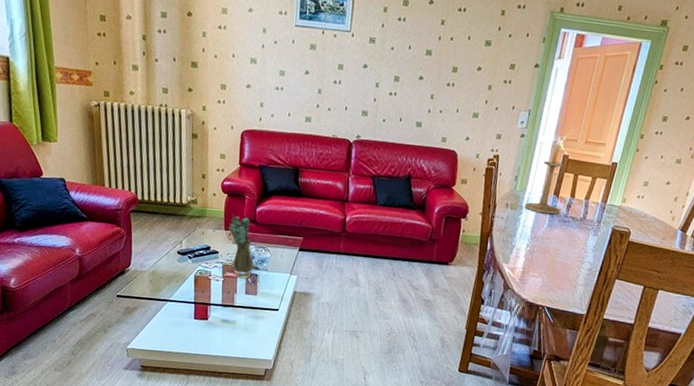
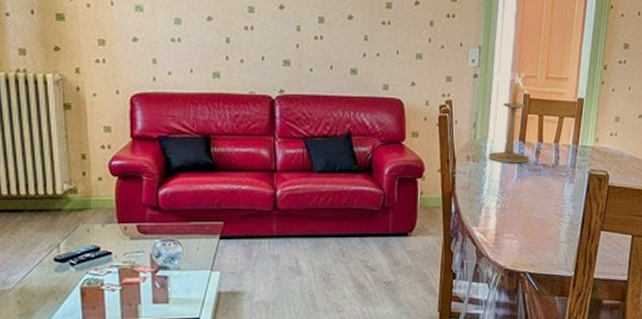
vase: present [227,215,255,279] -> none [121,201,162,284]

